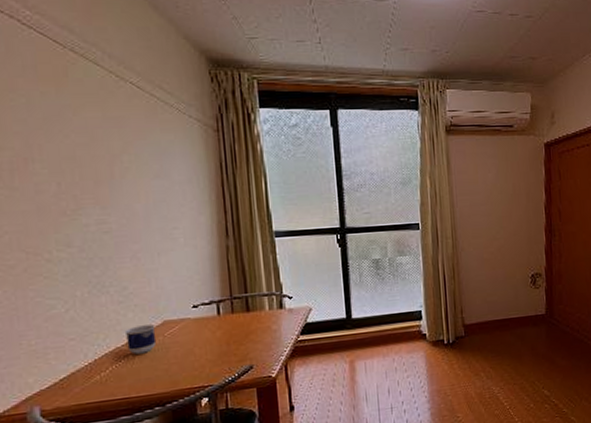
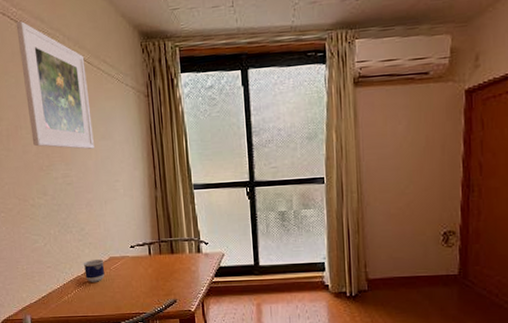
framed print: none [30,28,144,190] -> present [16,21,94,149]

